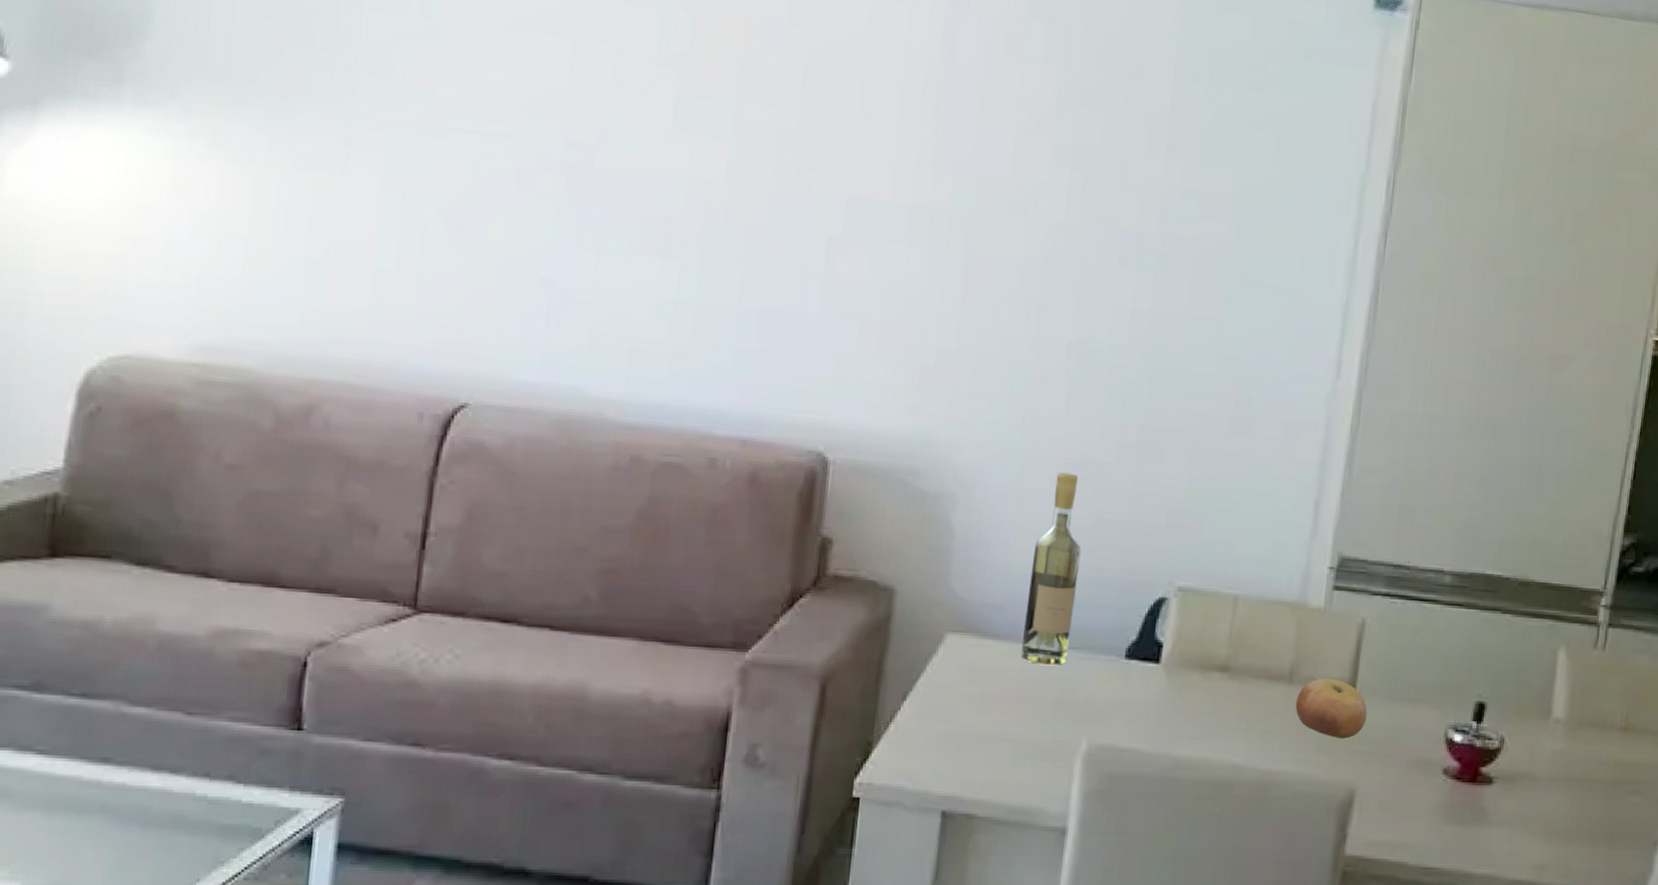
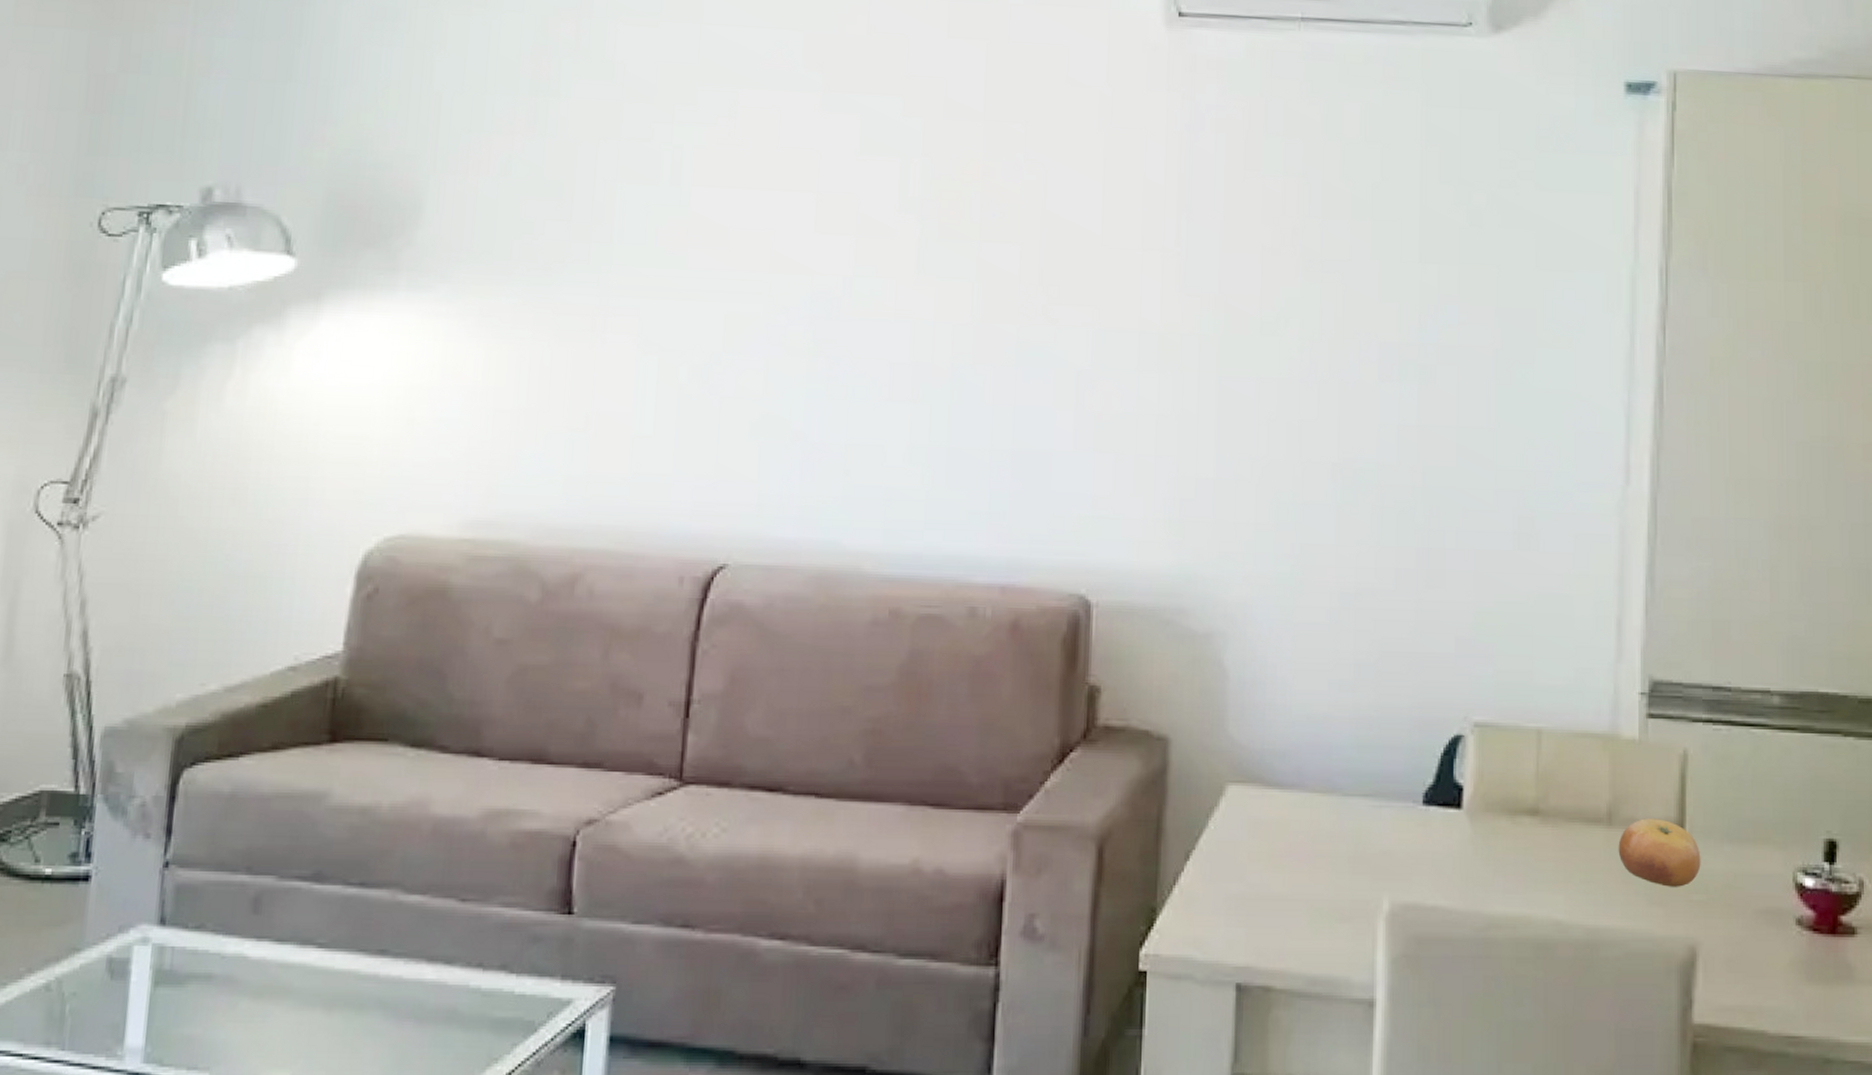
bottle: present [1020,472,1082,665] -> none [1308,603,1365,815]

